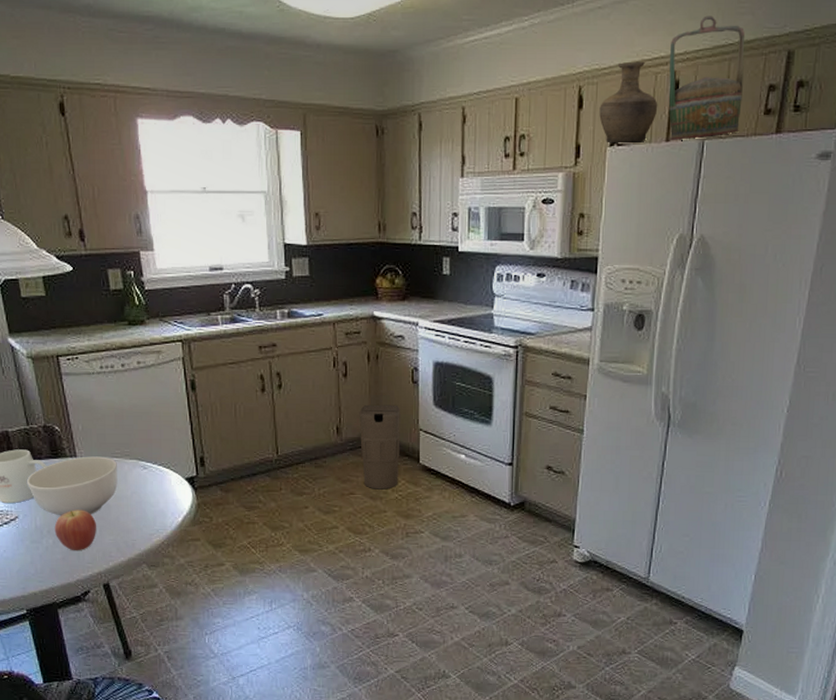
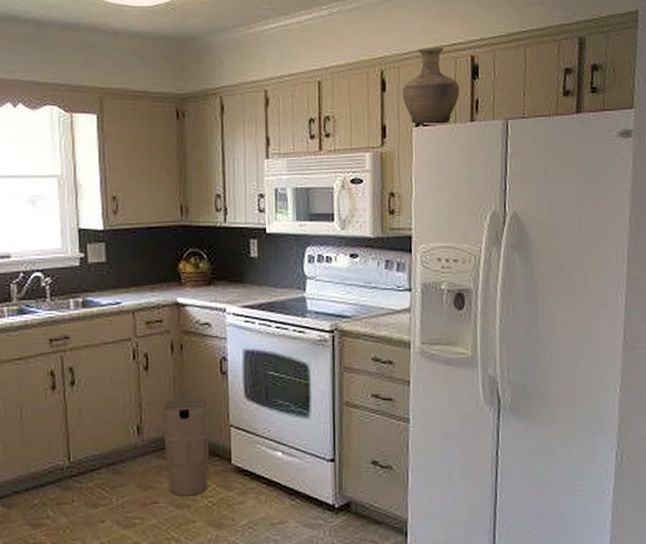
decorative basket: present [668,15,745,141] -> none [466,6,541,121]

